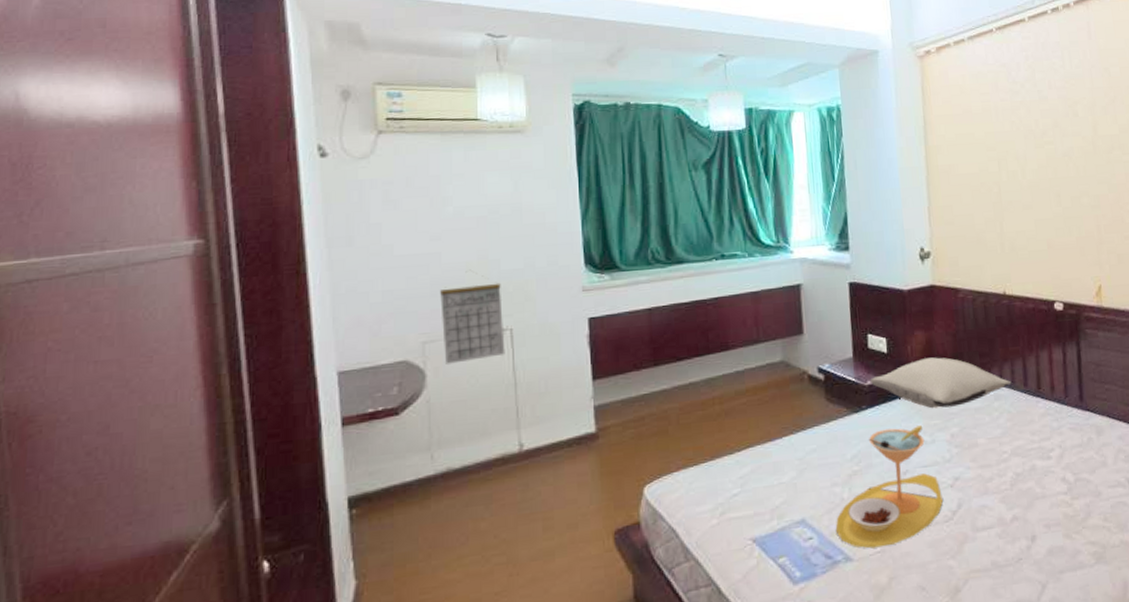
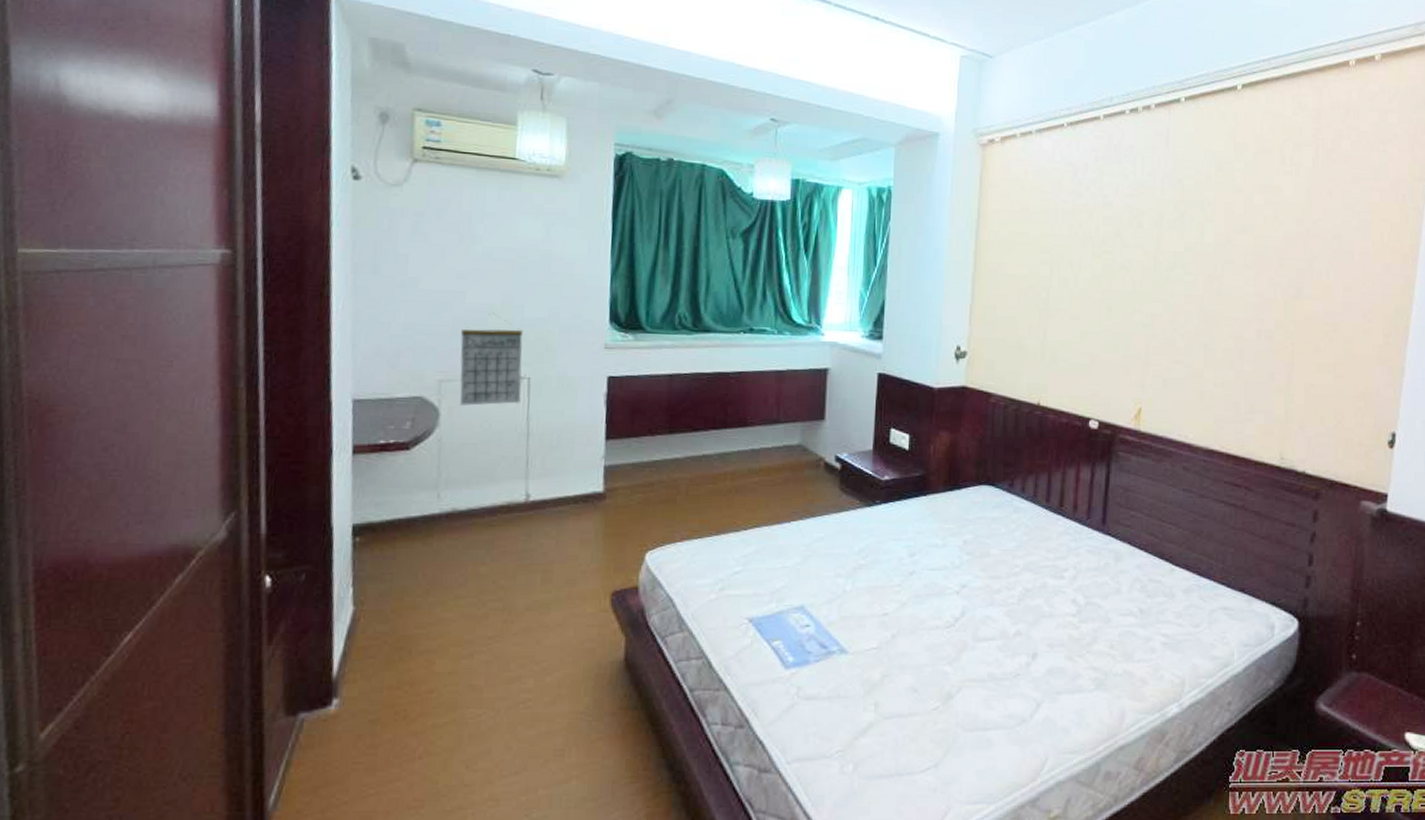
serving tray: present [835,425,943,549] -> none [833,527,947,644]
pillow: present [869,357,1012,409] -> none [887,460,1034,513]

